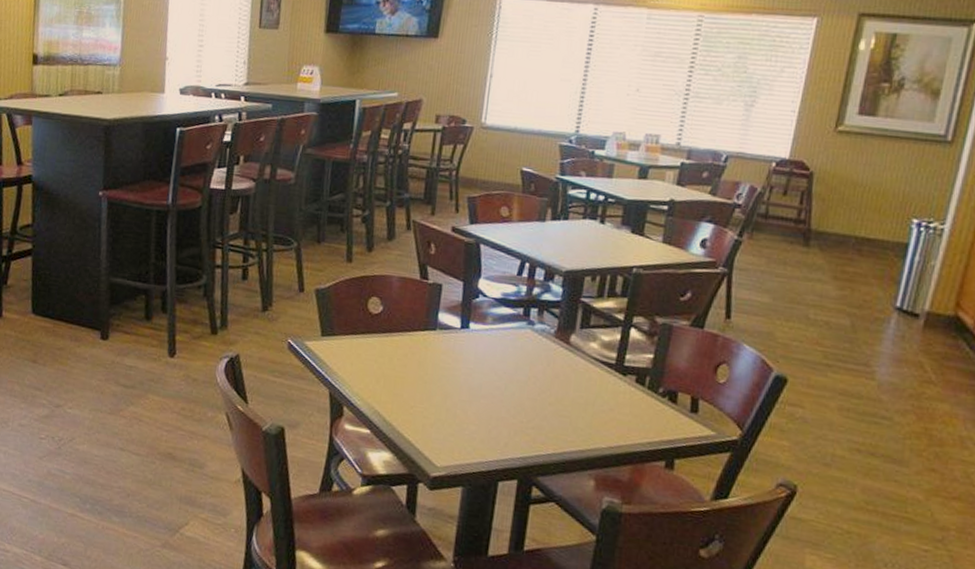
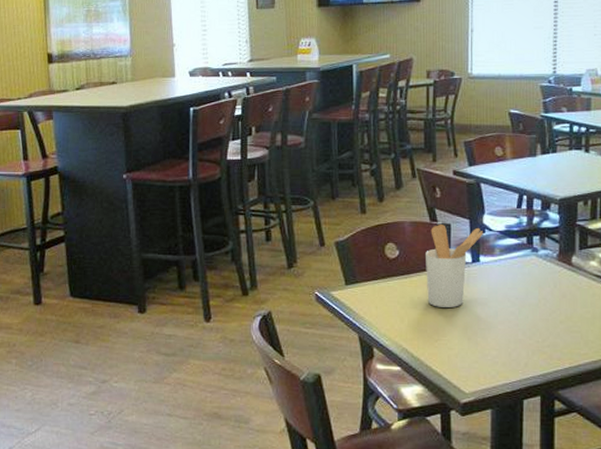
utensil holder: none [408,283,478,375] -> present [426,225,484,307]

